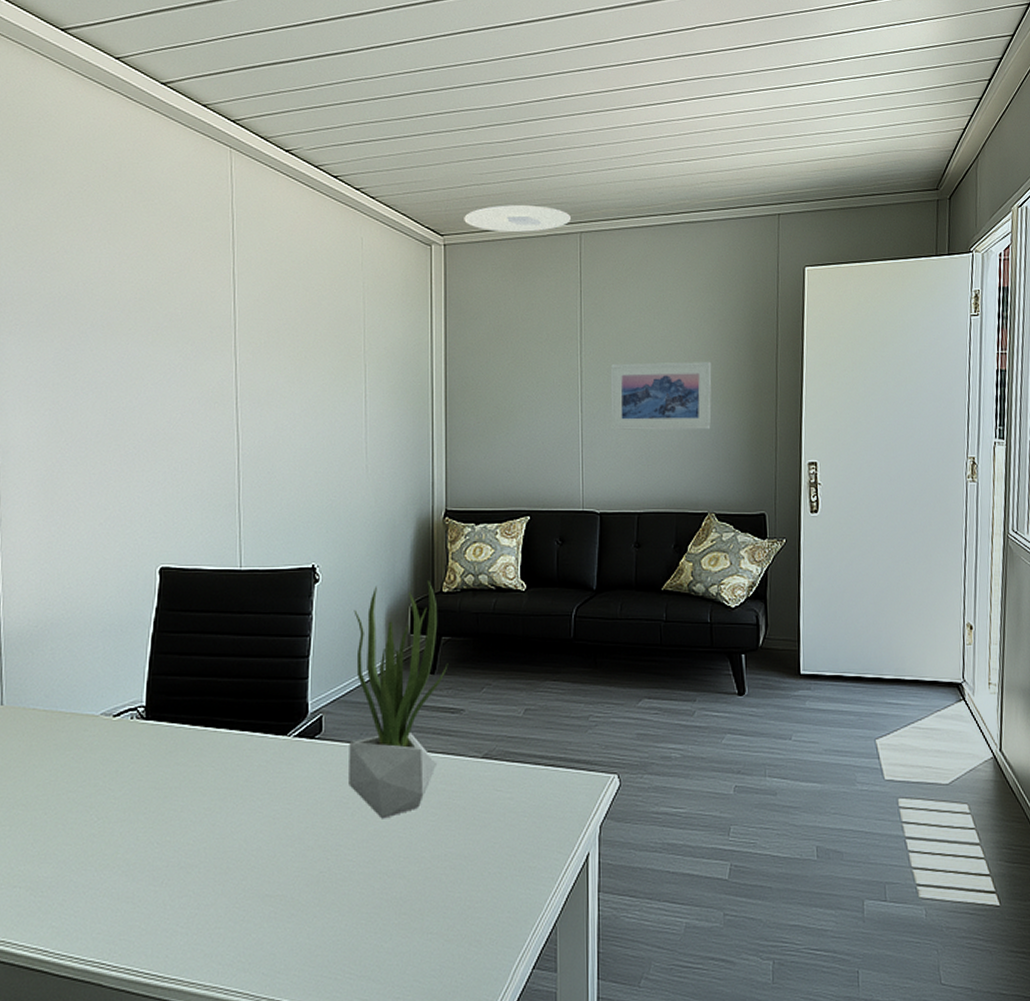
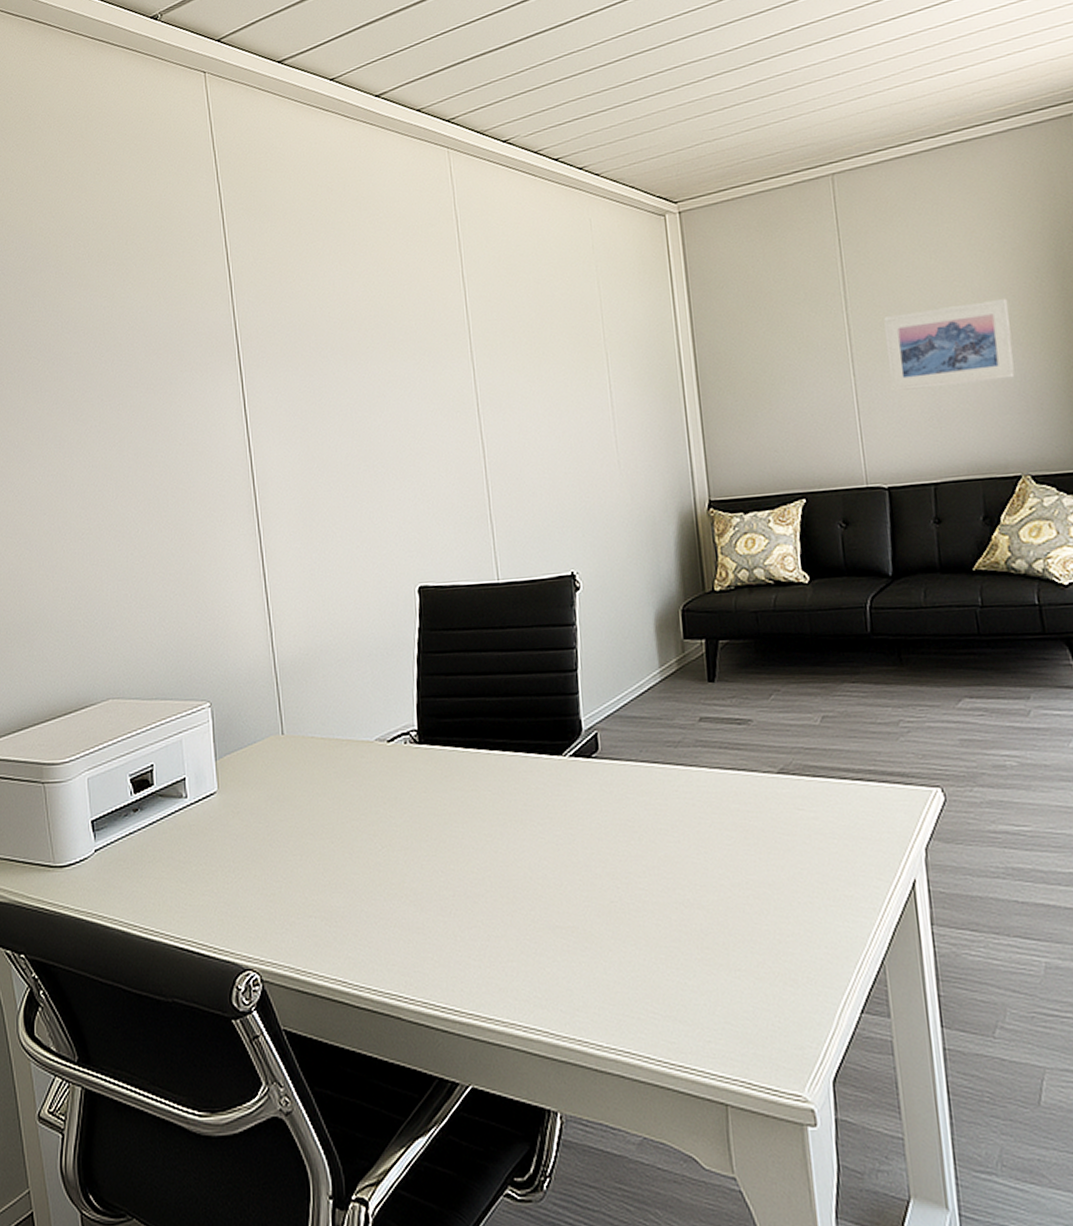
potted plant: present [349,581,448,819] -> none [619,580,729,844]
ceiling light: present [464,205,572,233] -> none [698,152,821,190]

